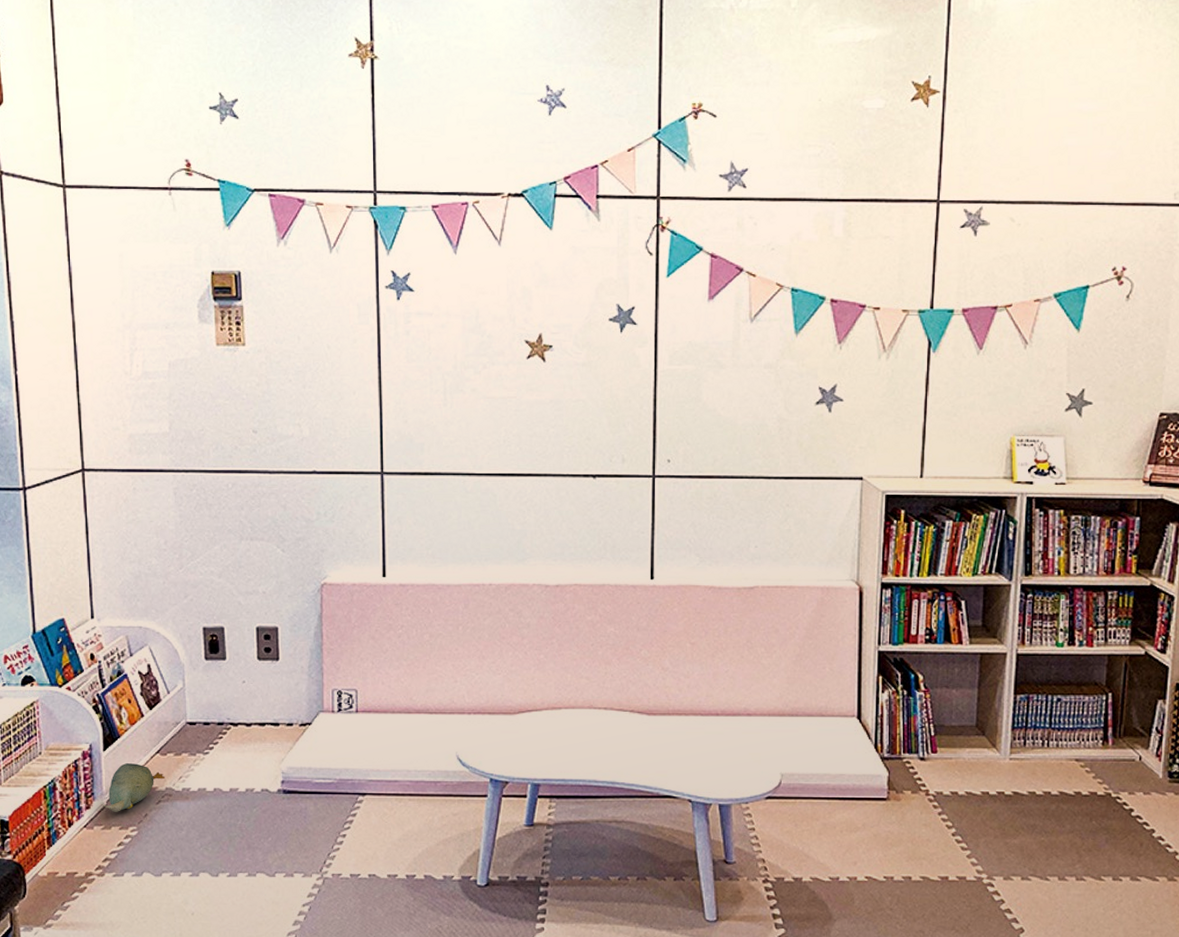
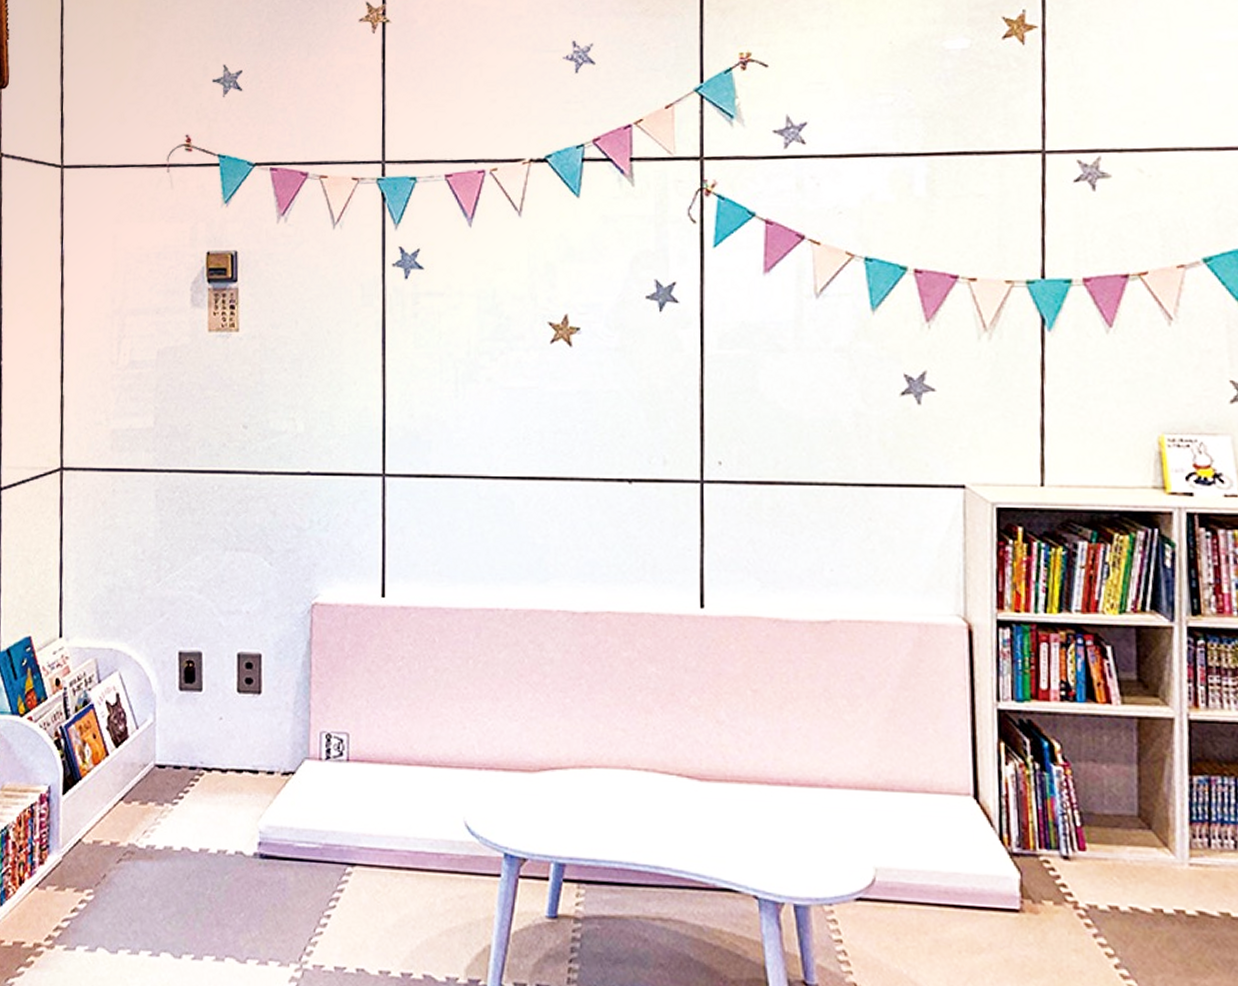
plush toy: present [101,763,166,812] -> none [56,811,129,870]

